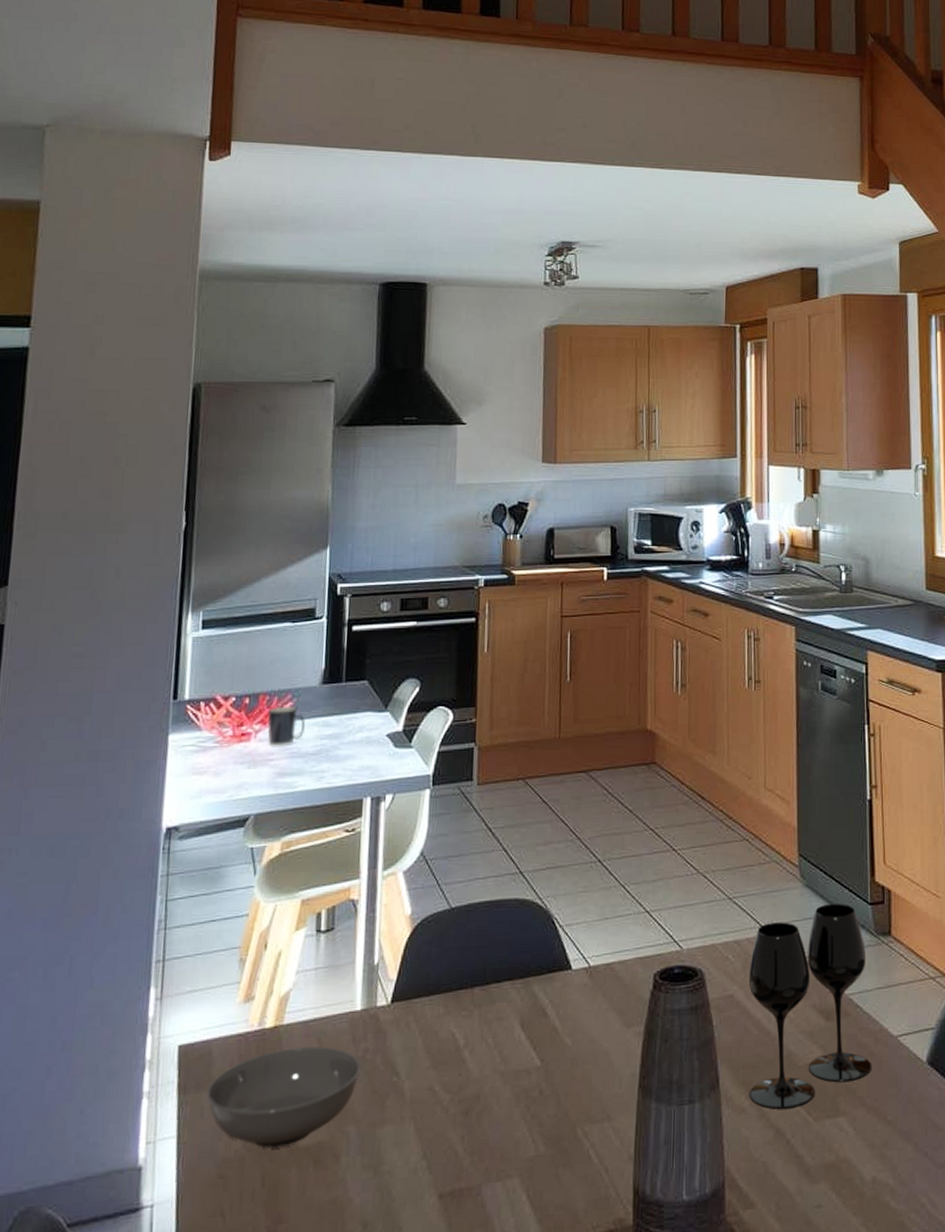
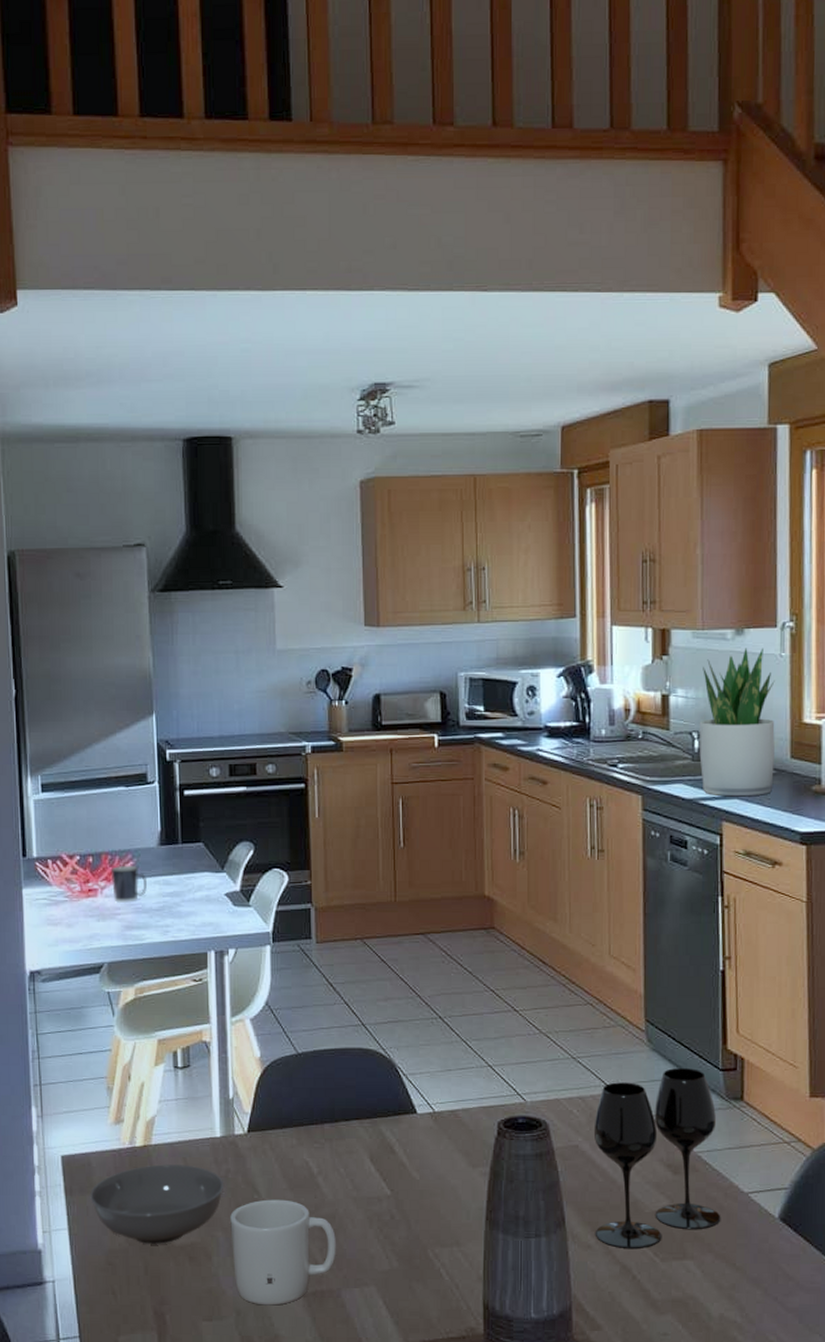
mug: none [363,1080,481,1214] -> present [230,1199,337,1306]
planter: none [845,487,912,627] -> present [699,648,775,797]

